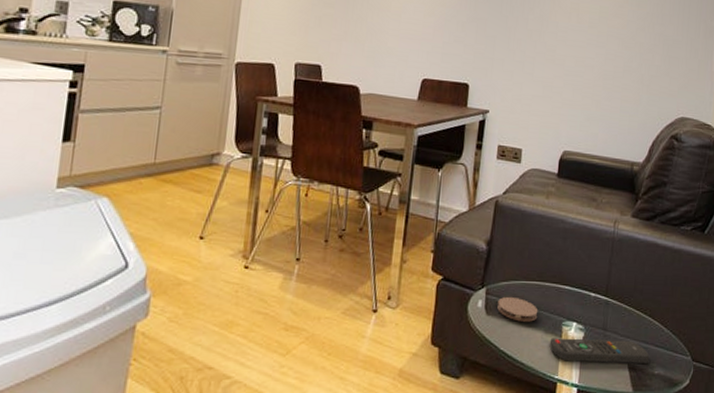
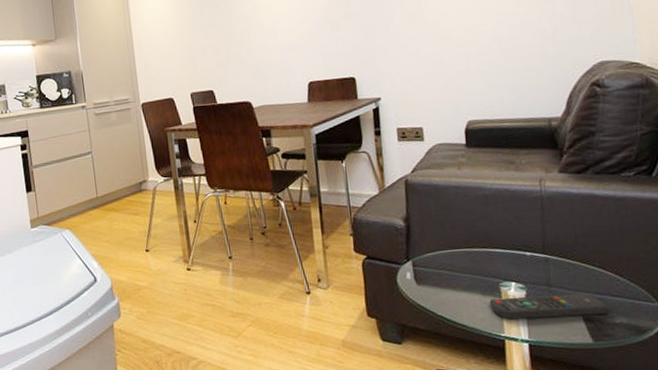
coaster: present [497,296,538,322] -> none [426,265,472,288]

